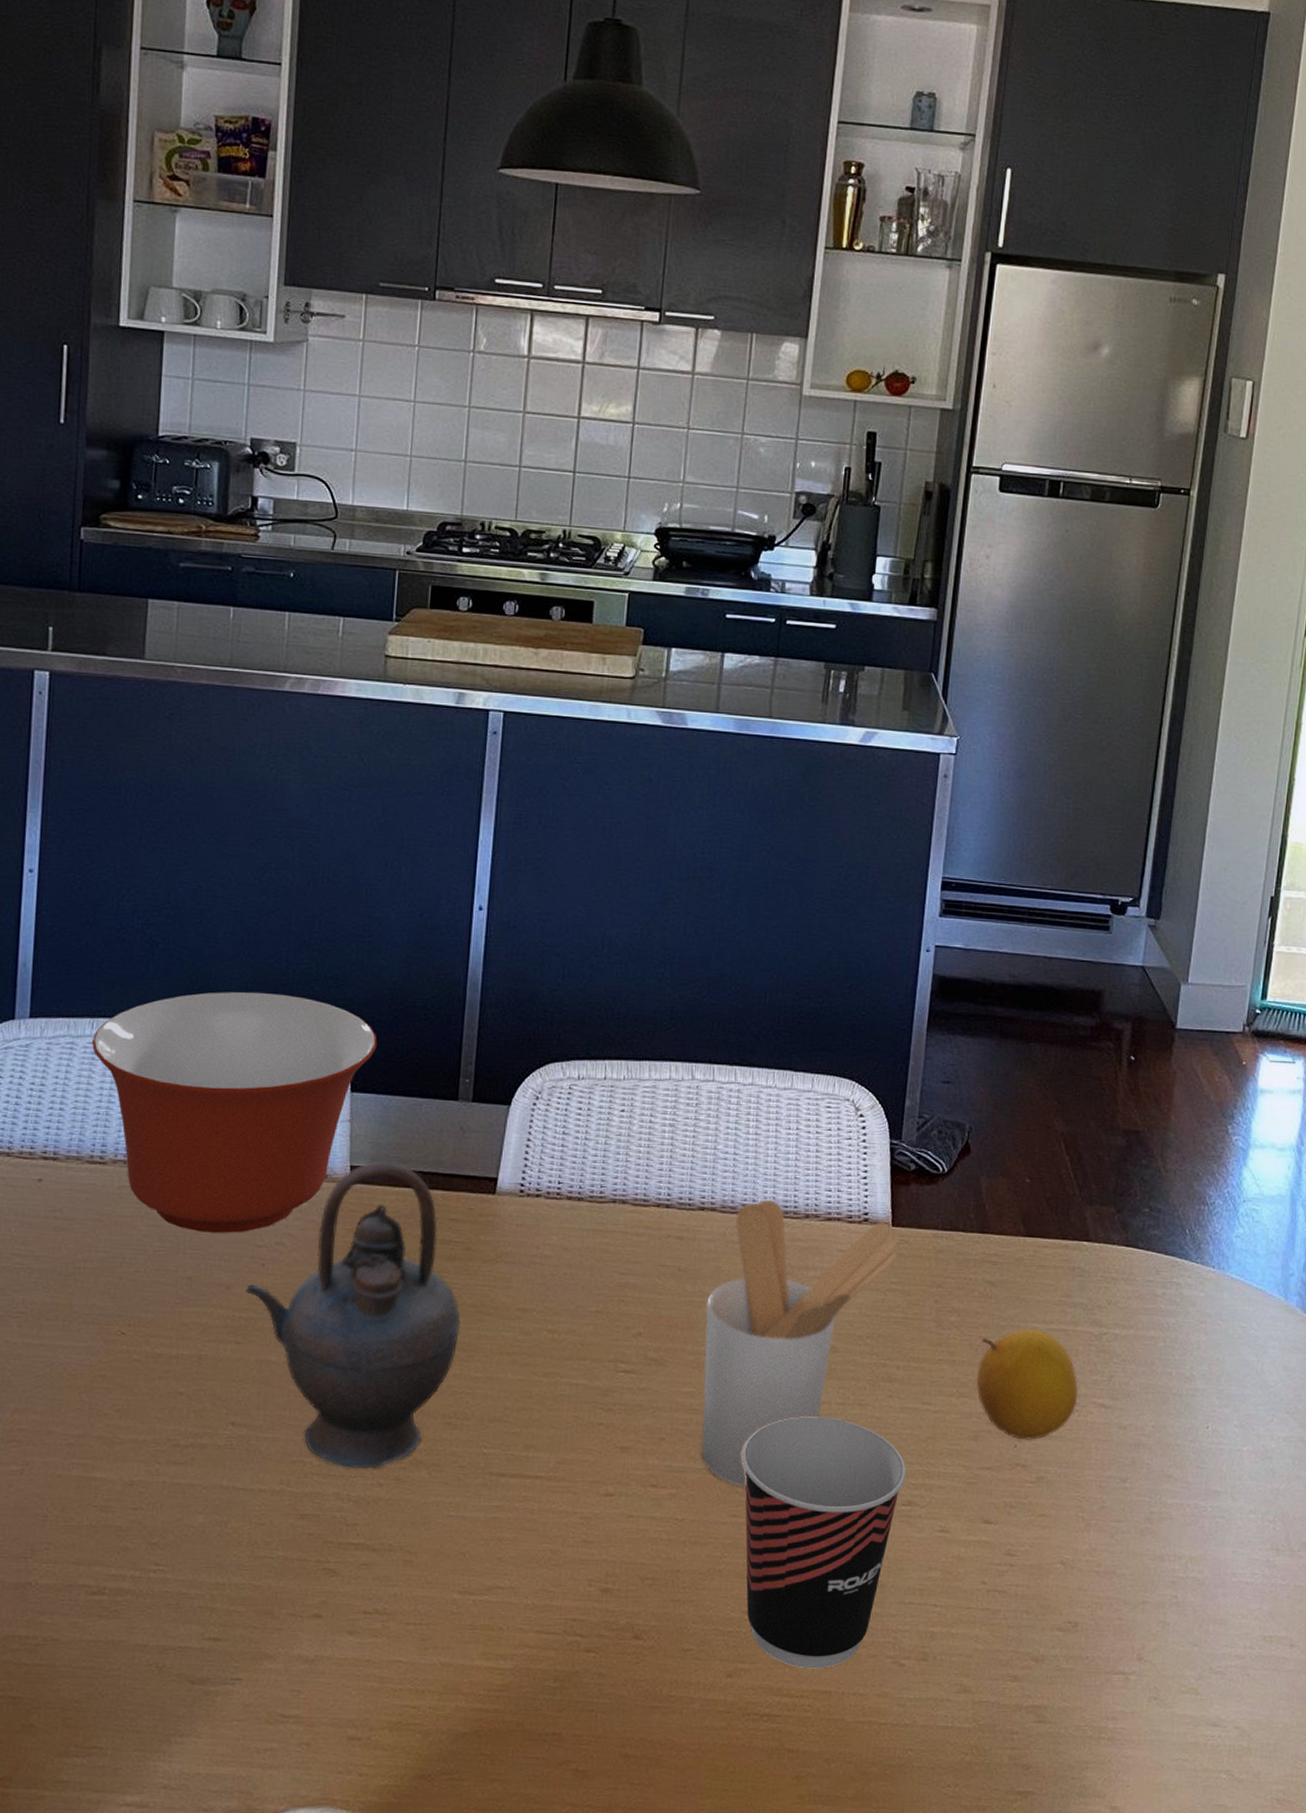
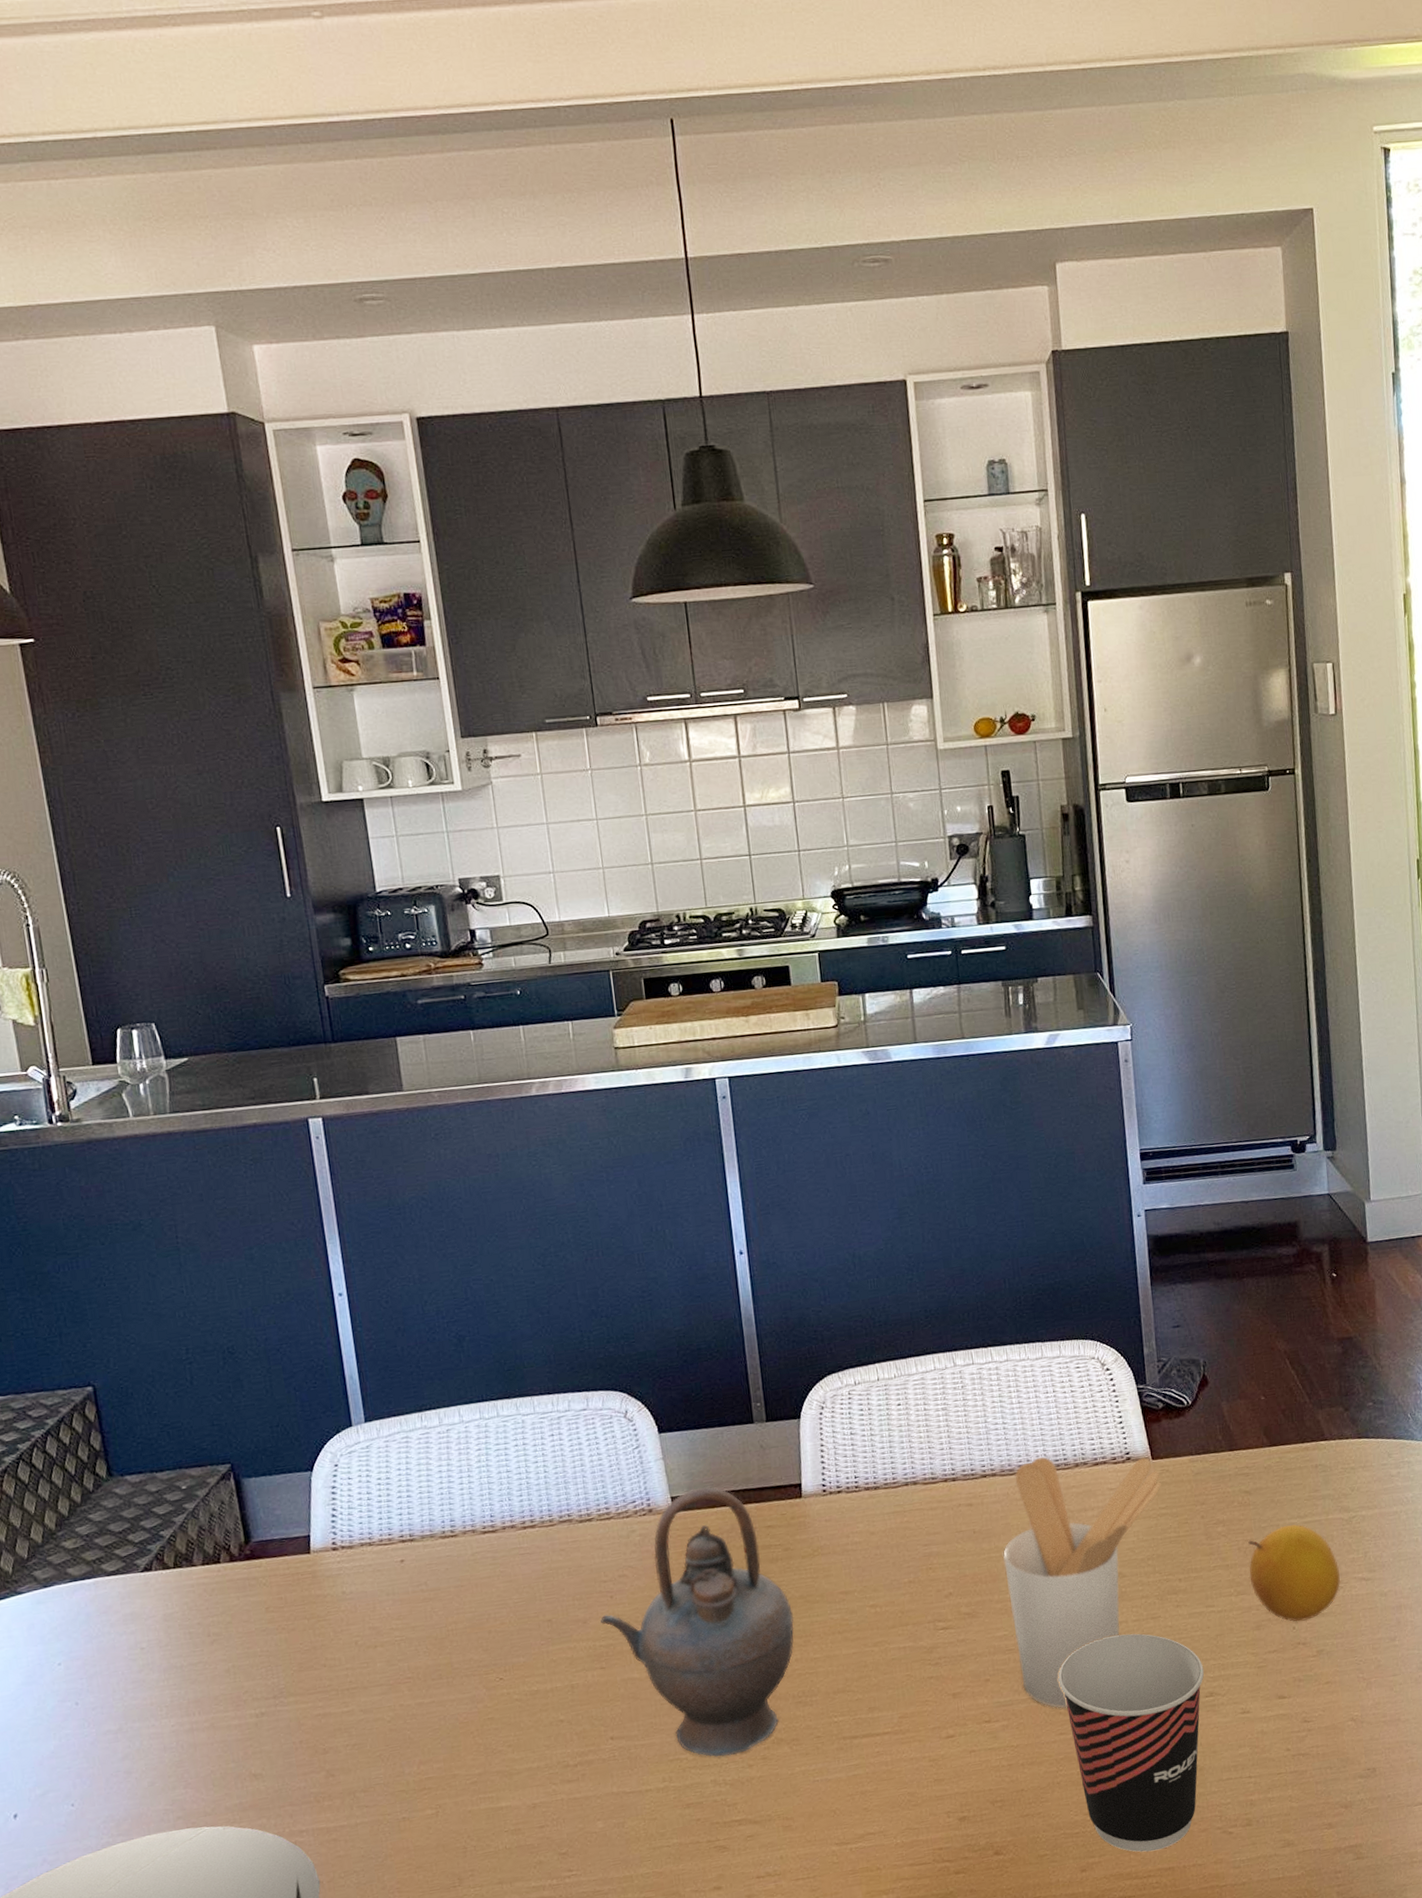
mixing bowl: present [91,992,377,1233] -> none [423,1359,674,1579]

